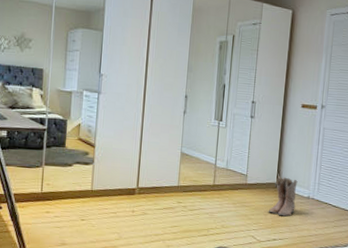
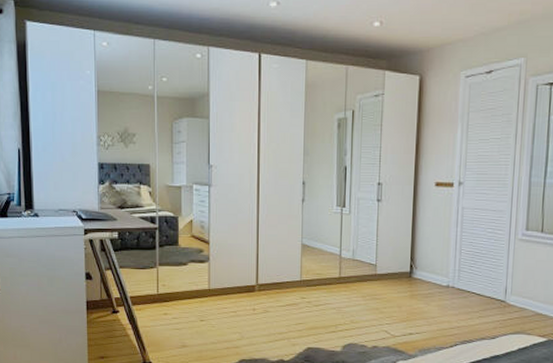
boots: present [268,176,298,217] -> none [402,265,435,308]

